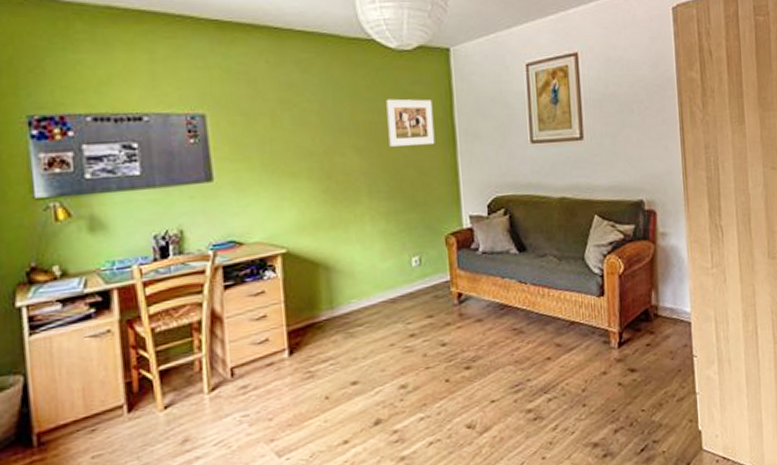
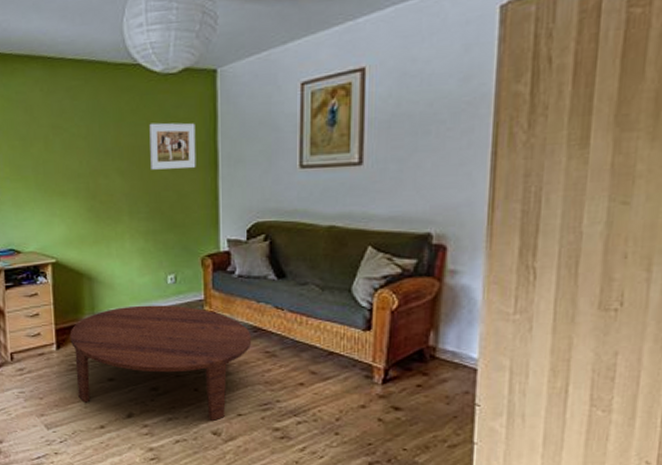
coffee table: none [304,289,500,416] -> present [69,305,252,421]

